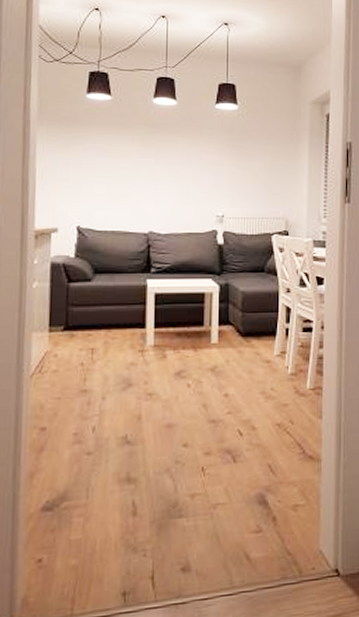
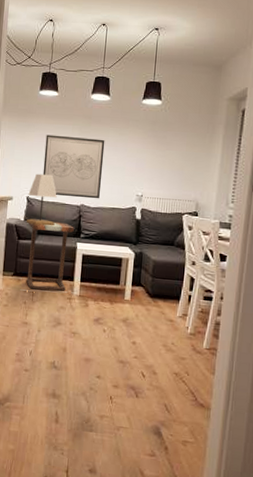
side table: none [74,256,151,349] -> present [20,222,77,294]
lamp: none [77,196,117,262] -> present [26,173,57,226]
wall art: none [97,147,174,224] -> present [42,134,105,199]

